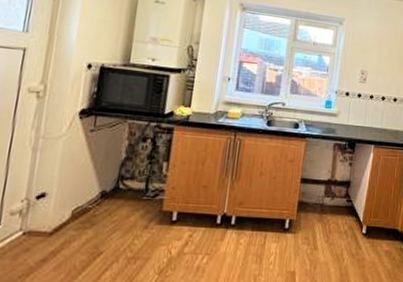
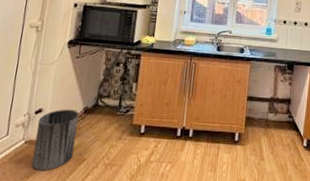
trash can: none [32,193,95,267] -> present [32,109,79,171]

